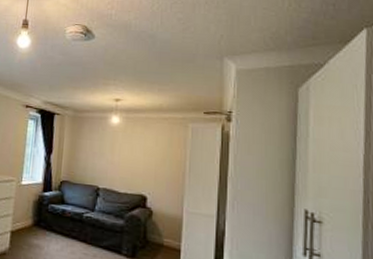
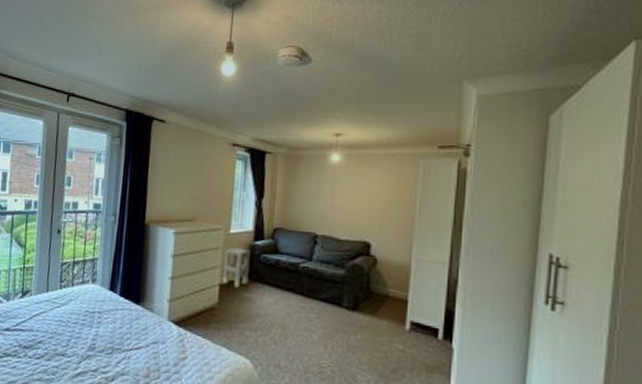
side table: none [13,197,39,235] -> present [222,247,250,288]

